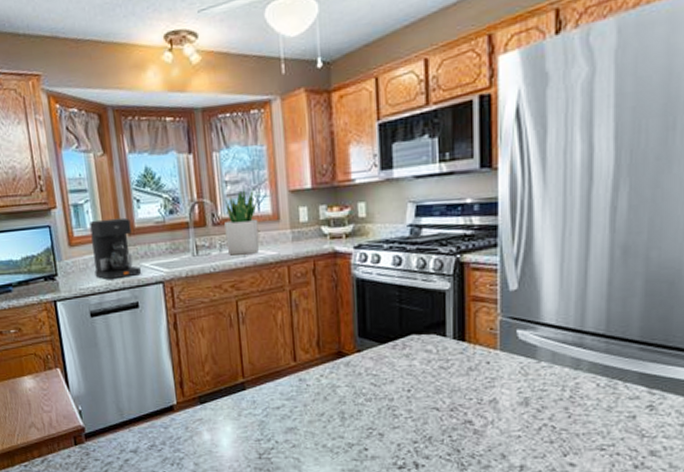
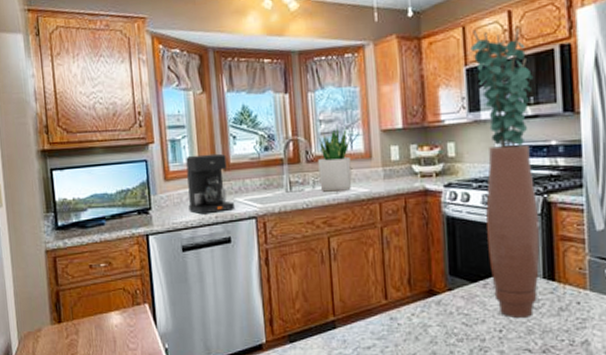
vase: none [383,78,452,379] -> present [470,28,540,319]

